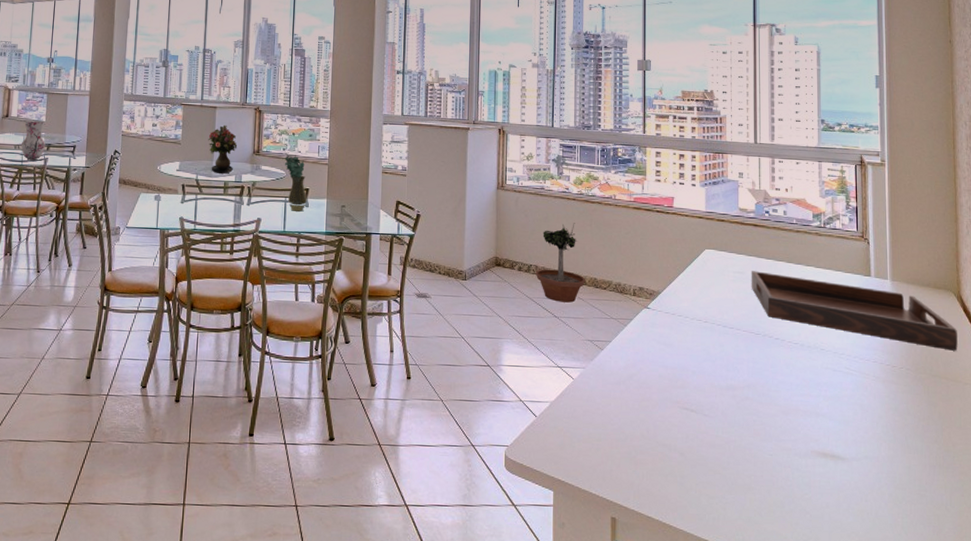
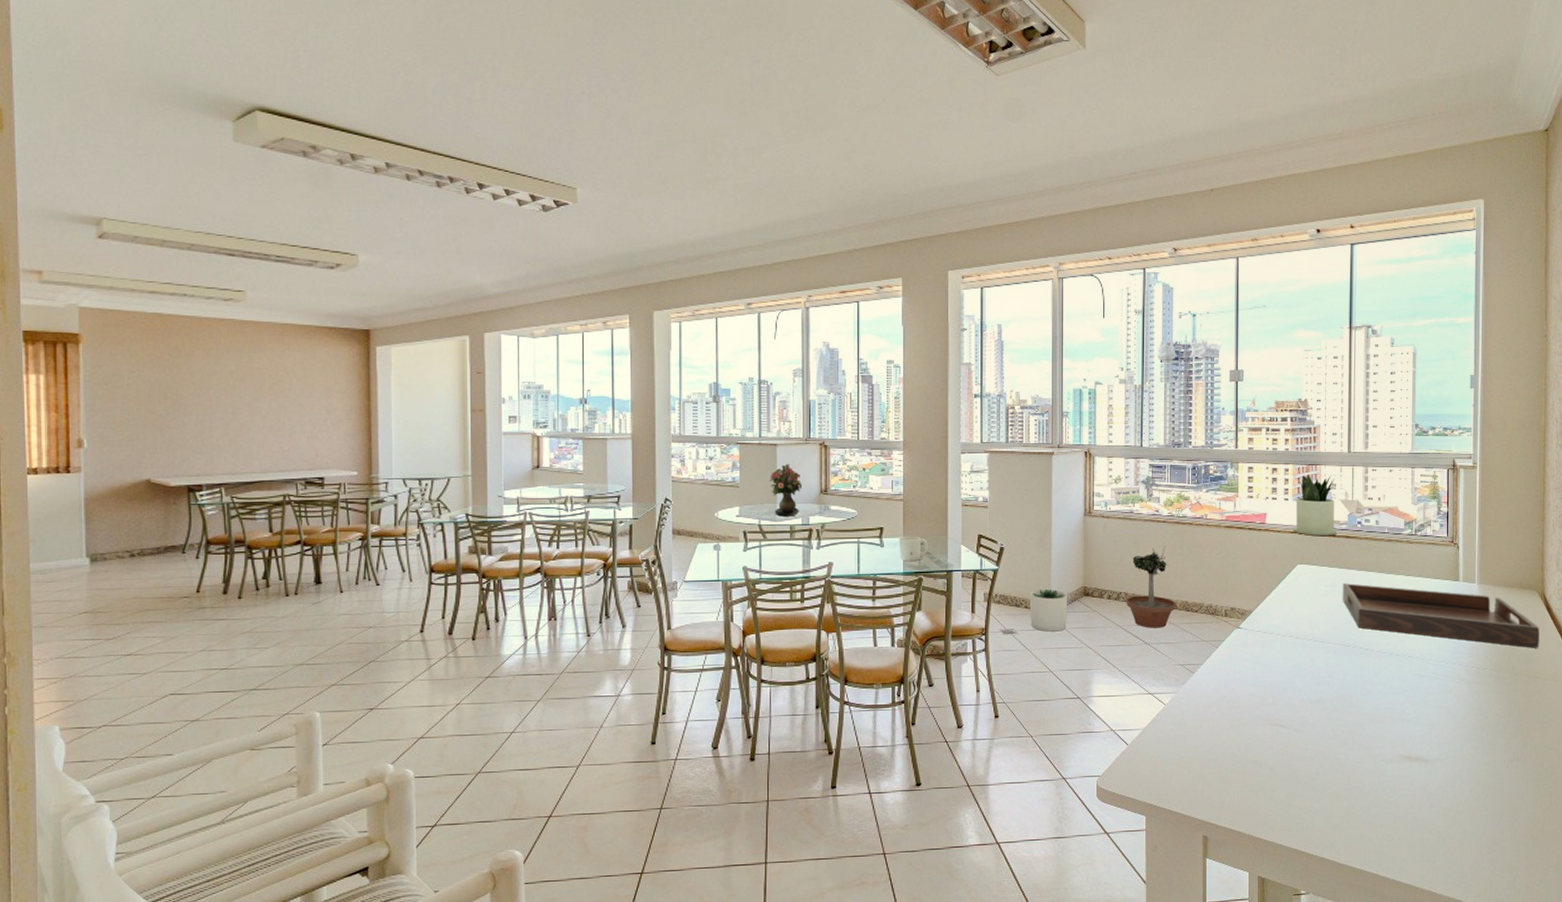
vase: present [21,120,46,161] -> none [558,471,586,515]
vase: present [284,153,307,212] -> none [855,491,882,552]
mug: none [322,198,350,223] -> present [899,535,928,562]
planter: none [443,257,480,299] -> present [1029,589,1068,632]
planter: none [699,162,747,224] -> present [1292,474,1339,537]

